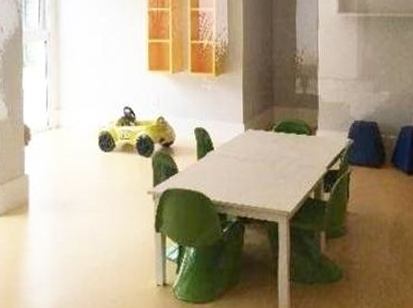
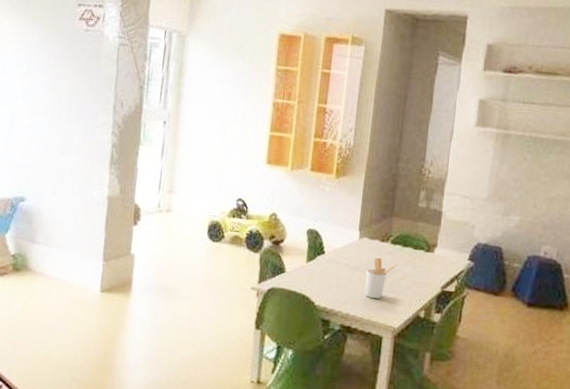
utensil holder: none [254,146,284,186] -> present [364,257,398,299]

